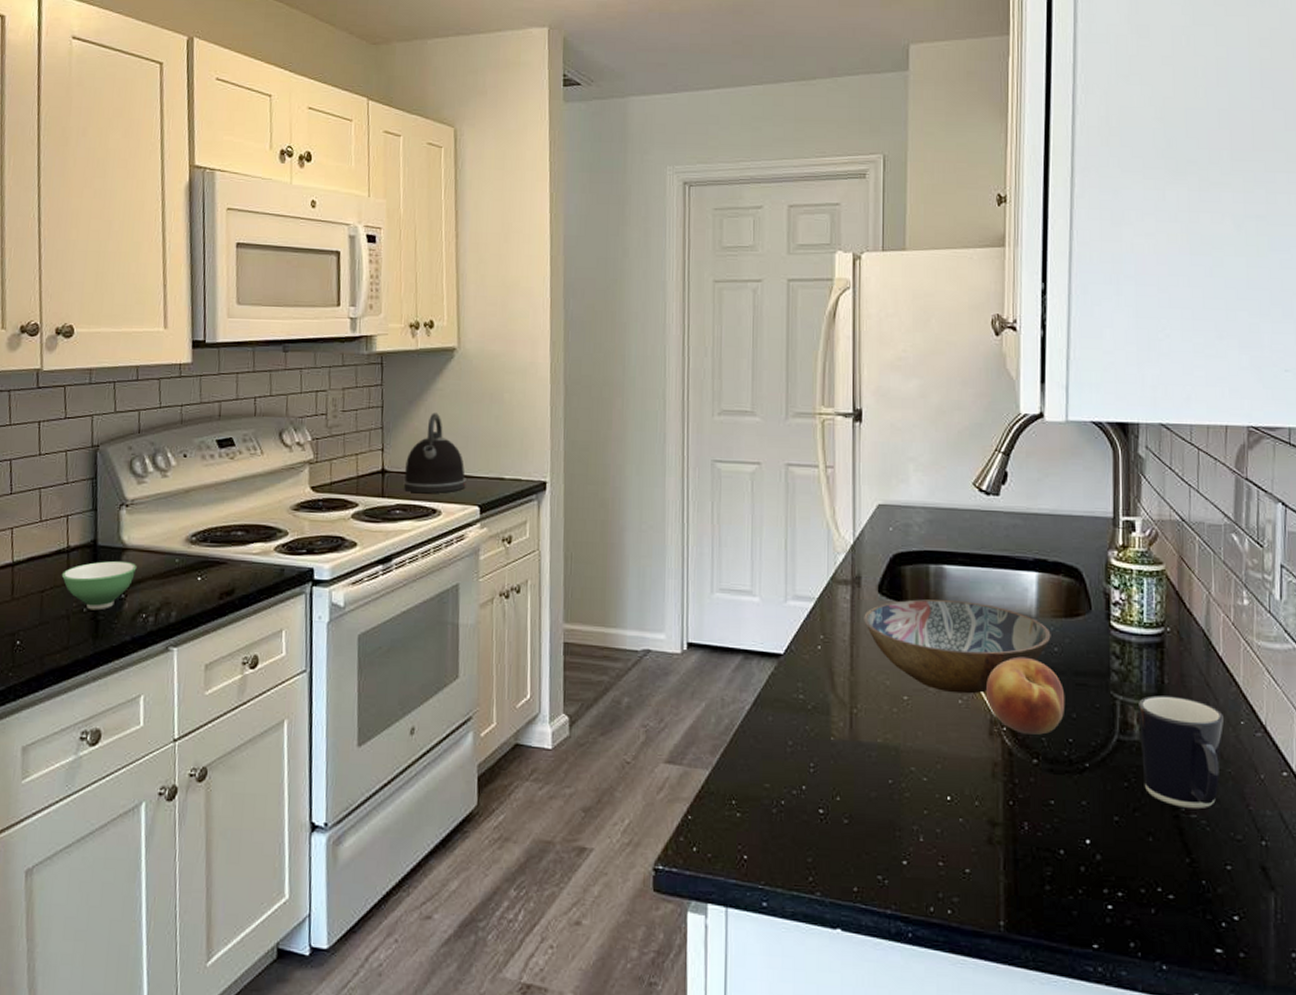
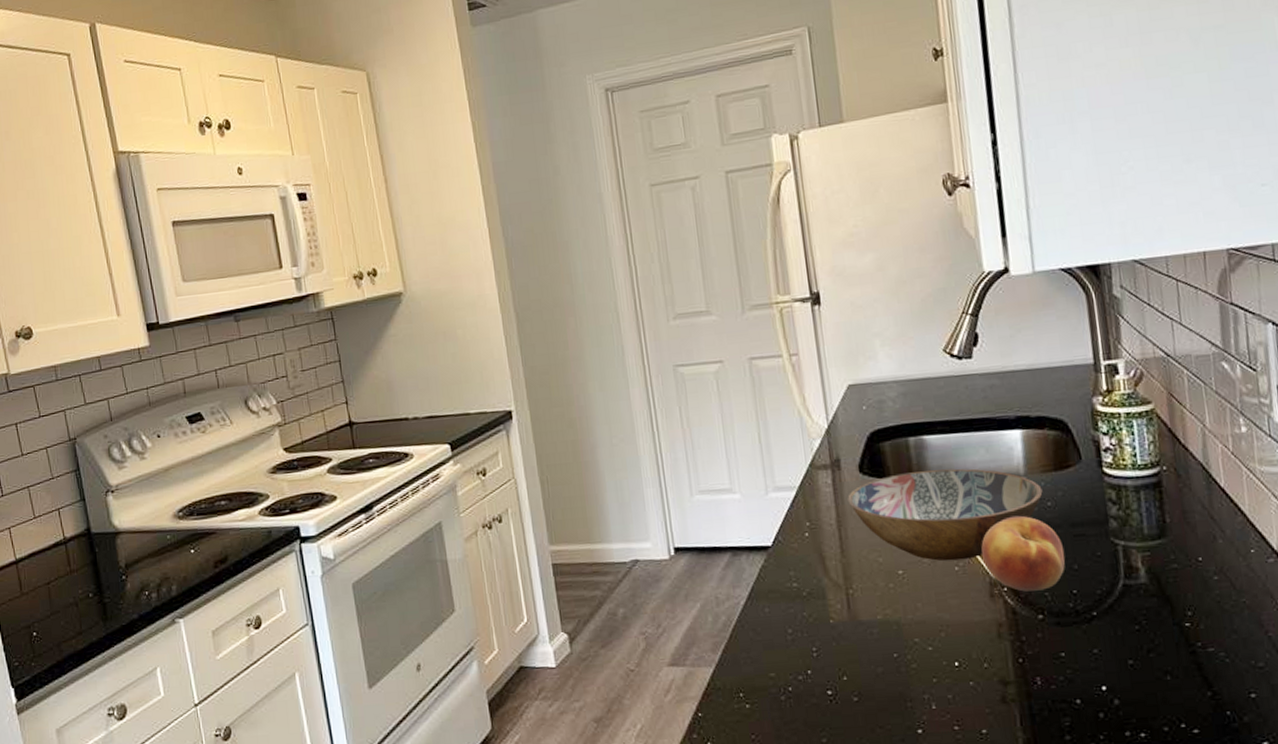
bowl: present [61,560,137,610] -> none [63,544,132,595]
kettle: present [403,413,467,494] -> none [371,359,434,440]
mug: present [1139,695,1224,809] -> none [1141,533,1235,643]

